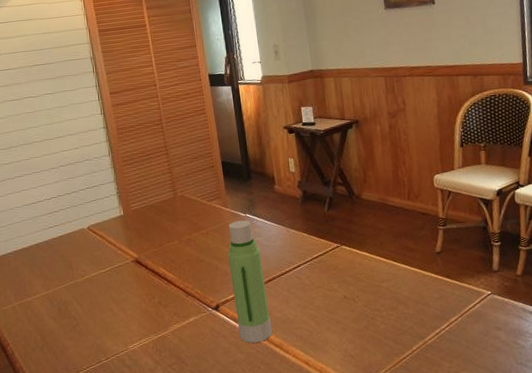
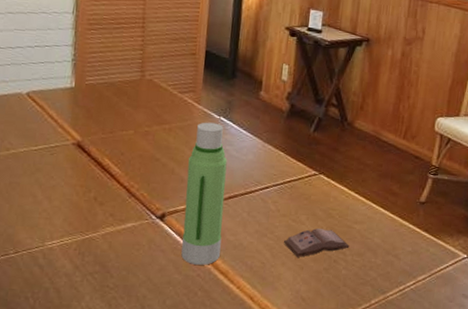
book: none [324,291,382,321] -> present [284,228,350,257]

